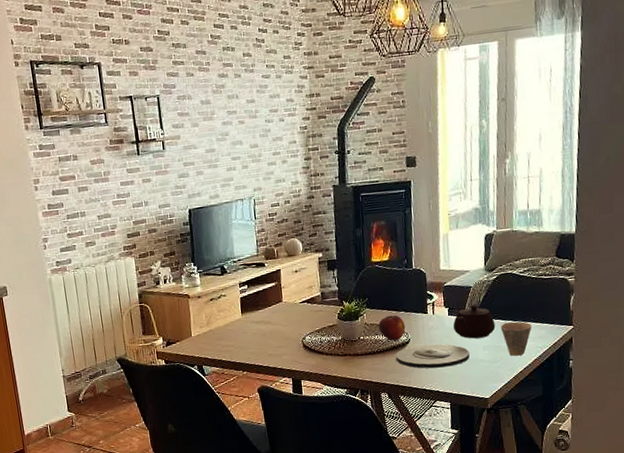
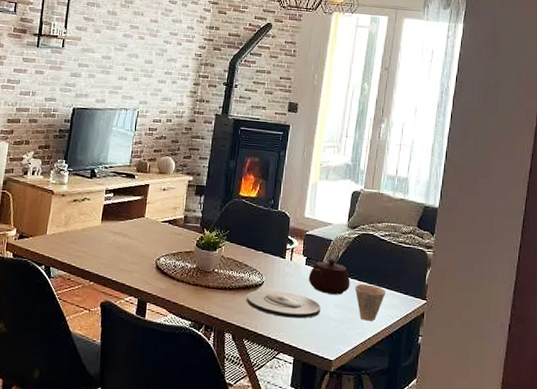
fruit: present [378,315,406,341] -> none [234,253,262,281]

